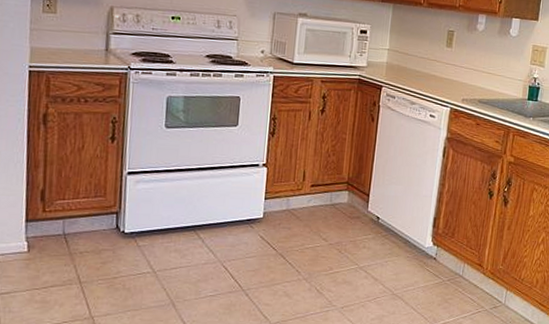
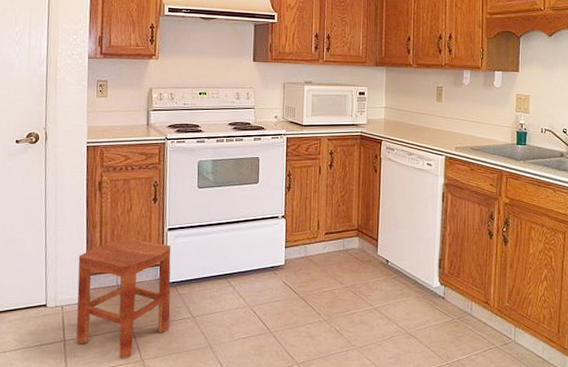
stool: none [12,180,131,316] -> present [76,238,171,359]

